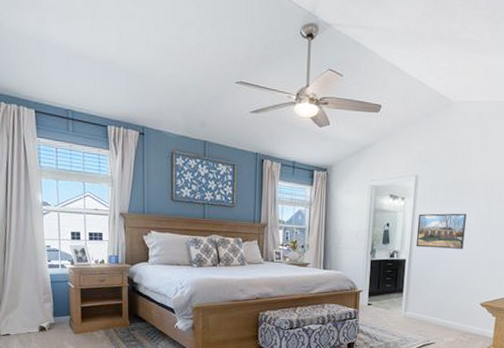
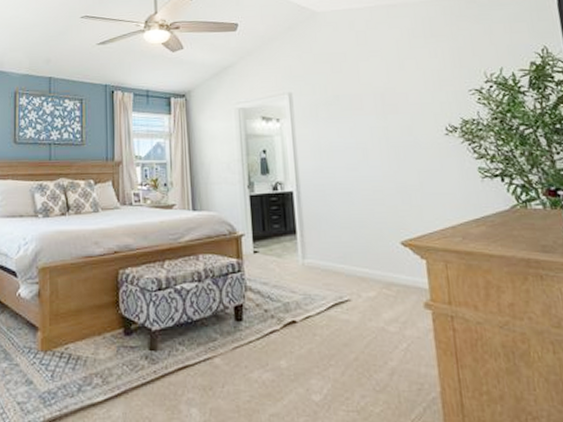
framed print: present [415,213,467,249] -> none [299,131,363,176]

